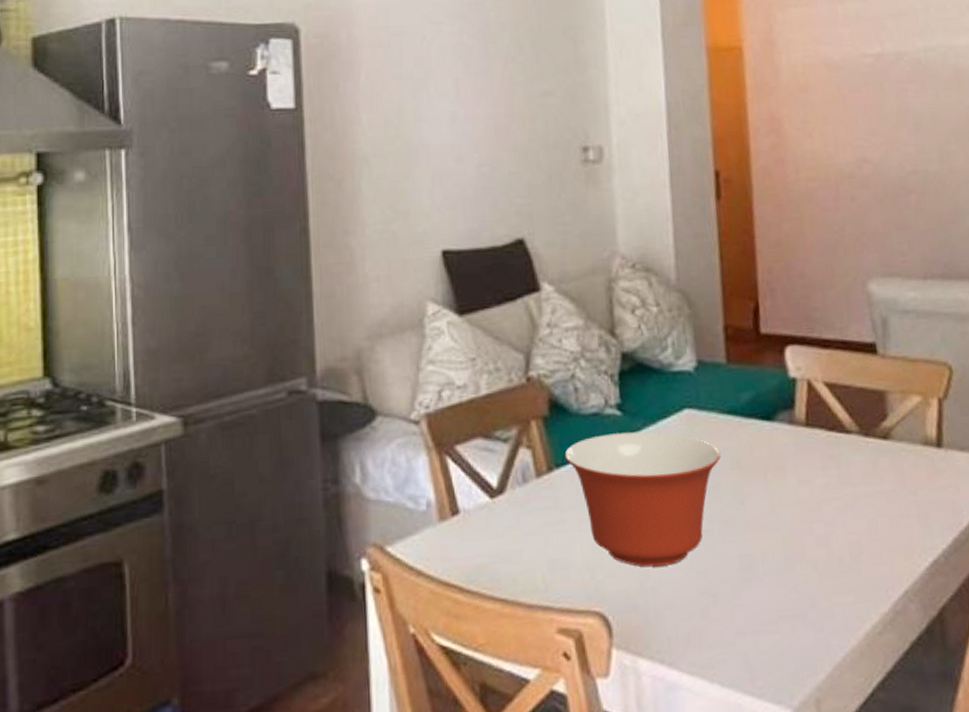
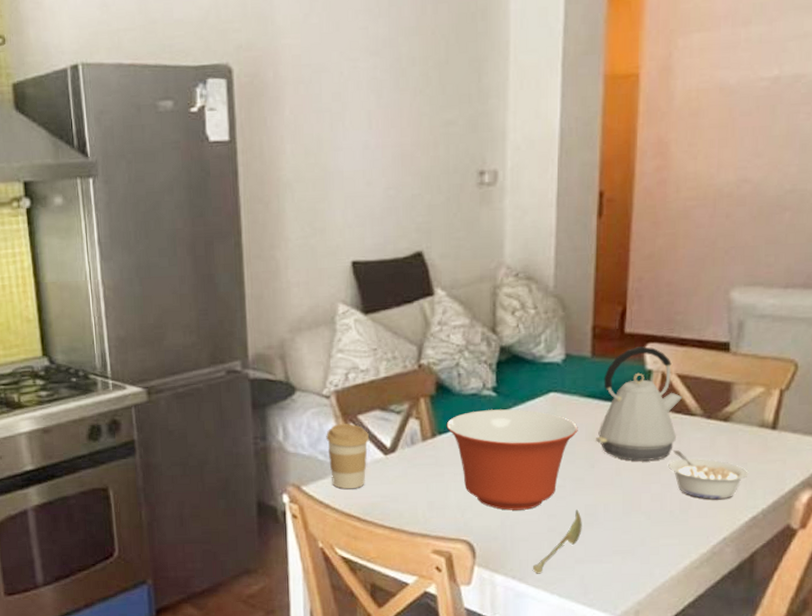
coffee cup: none [416,457,471,548] -> present [326,424,370,490]
soupspoon: none [685,561,740,655] -> present [533,509,582,574]
kettle: none [742,349,834,494] -> present [596,346,683,461]
legume: none [829,478,920,541] -> present [668,450,748,500]

